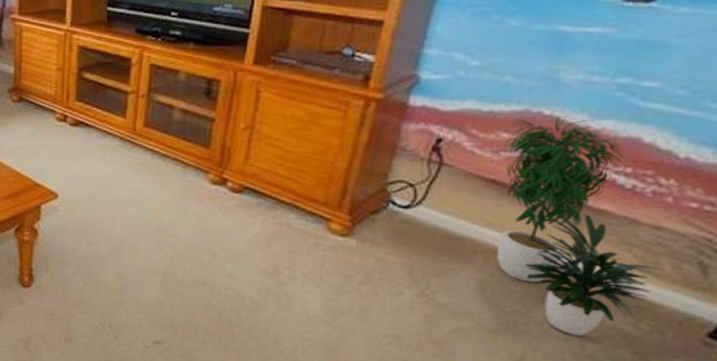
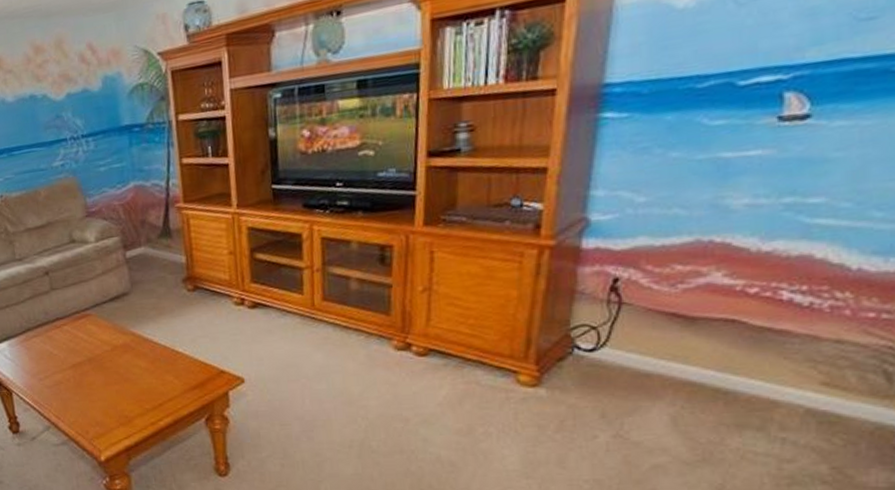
potted plant: present [496,115,661,336] -> none [680,240,847,458]

